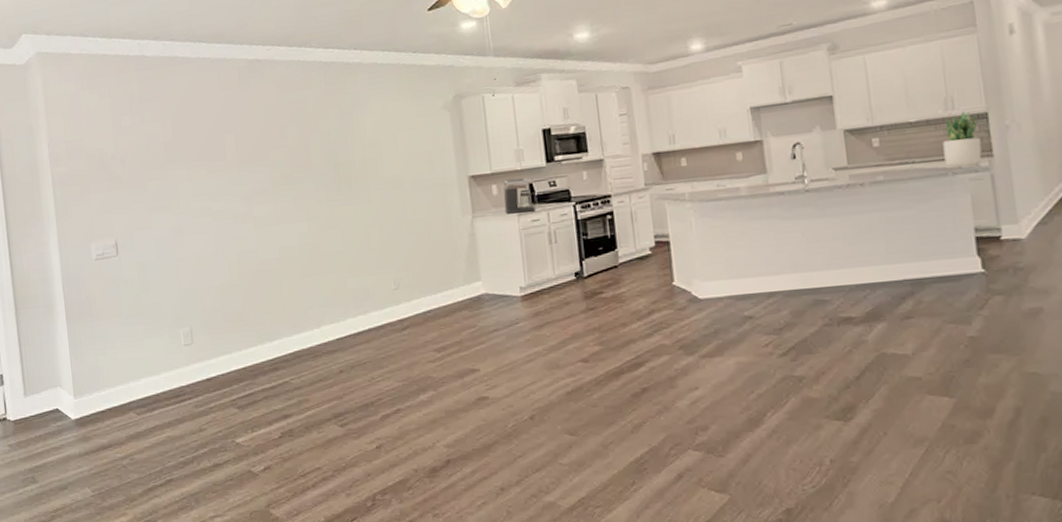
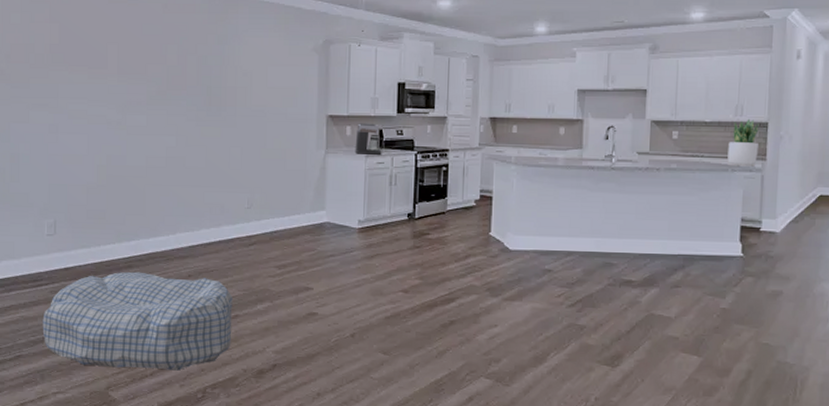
dog bed: none [190,371,397,483] -> present [42,271,233,371]

